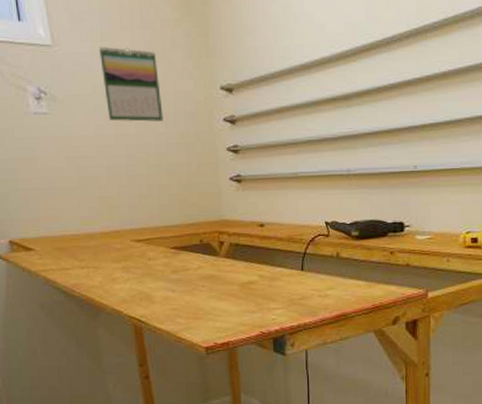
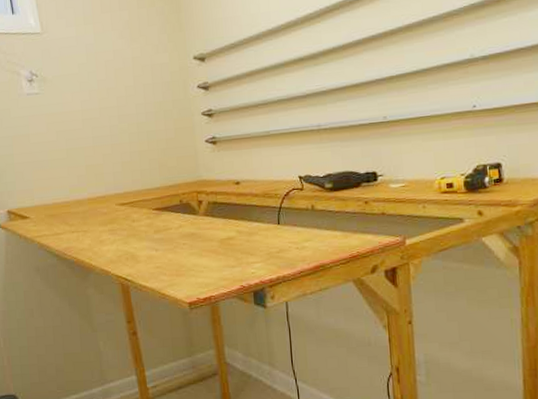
calendar: present [98,46,163,122] -> none [82,28,142,96]

